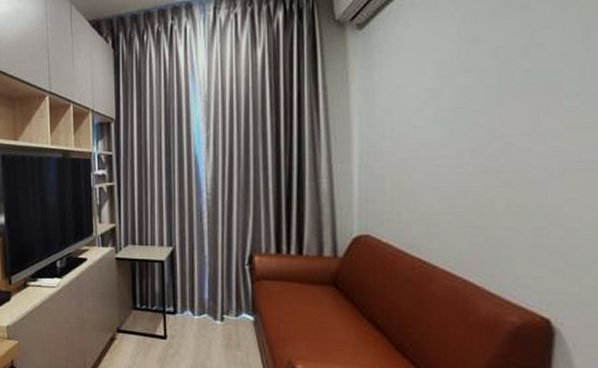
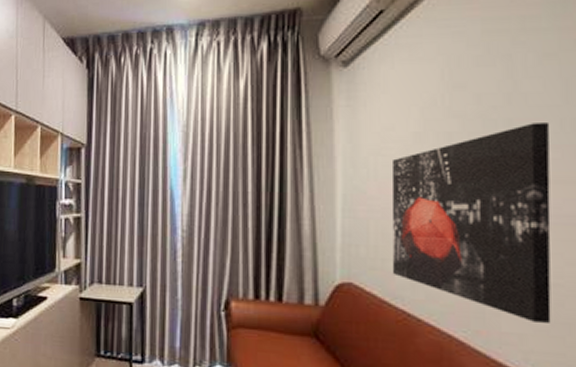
wall art: none [407,71,569,266] -> present [391,123,551,324]

